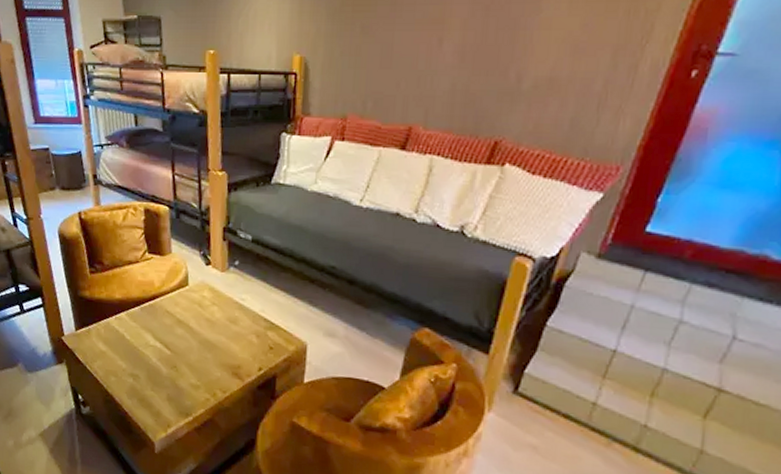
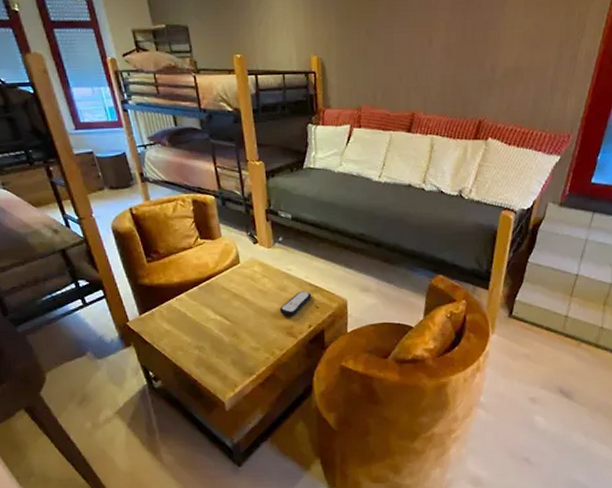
remote control: none [226,326,266,355] -> present [279,291,312,317]

